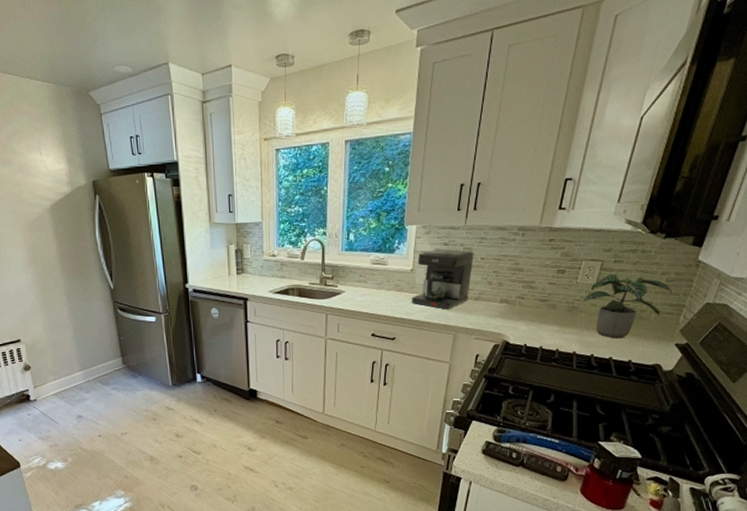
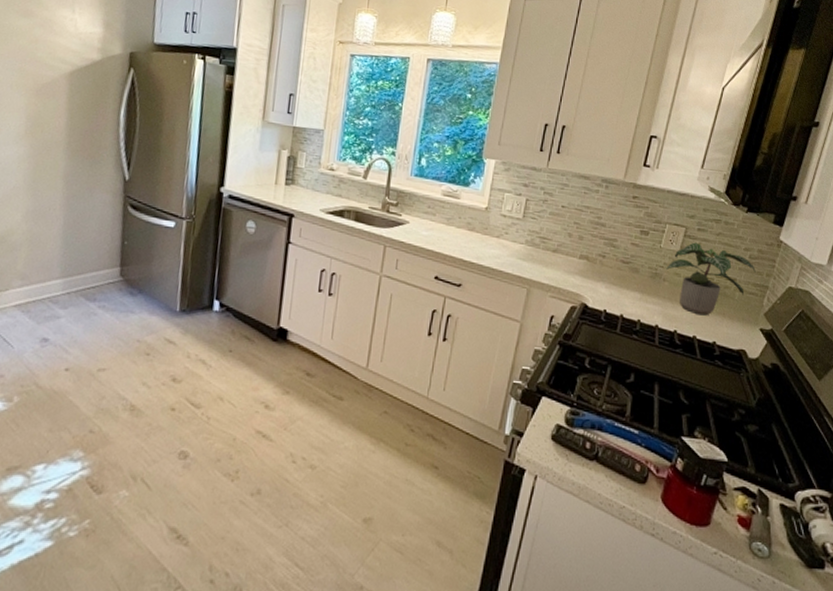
coffee maker: present [411,249,474,309] -> none [483,189,555,259]

